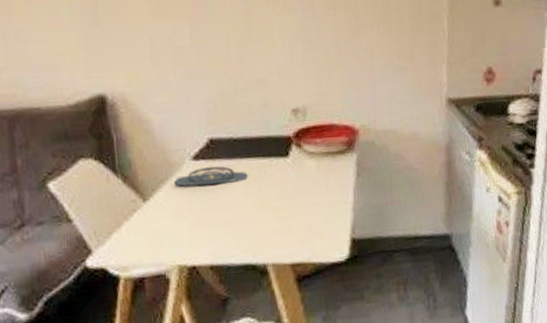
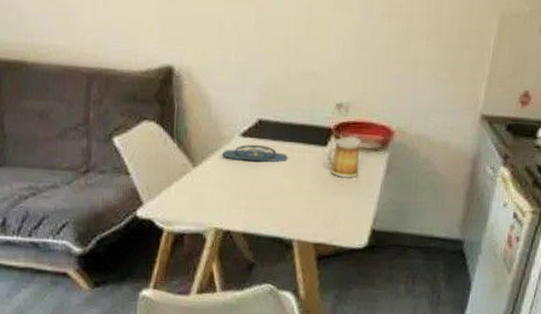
mug: none [290,141,328,188] -> present [326,136,361,178]

